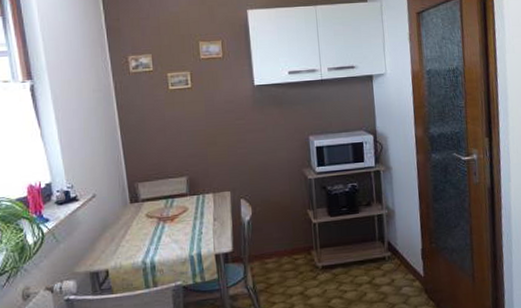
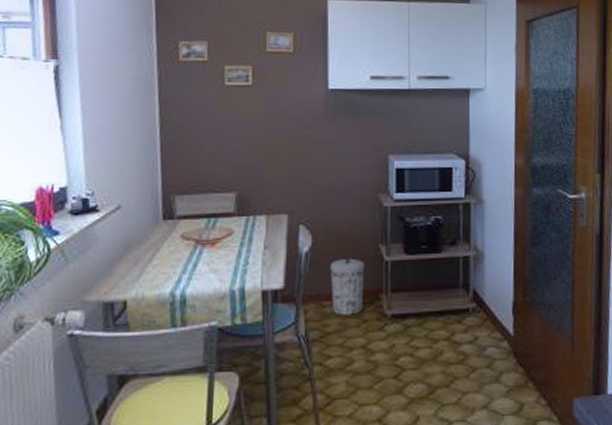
trash can: none [268,223,299,270] -> present [329,258,365,316]

